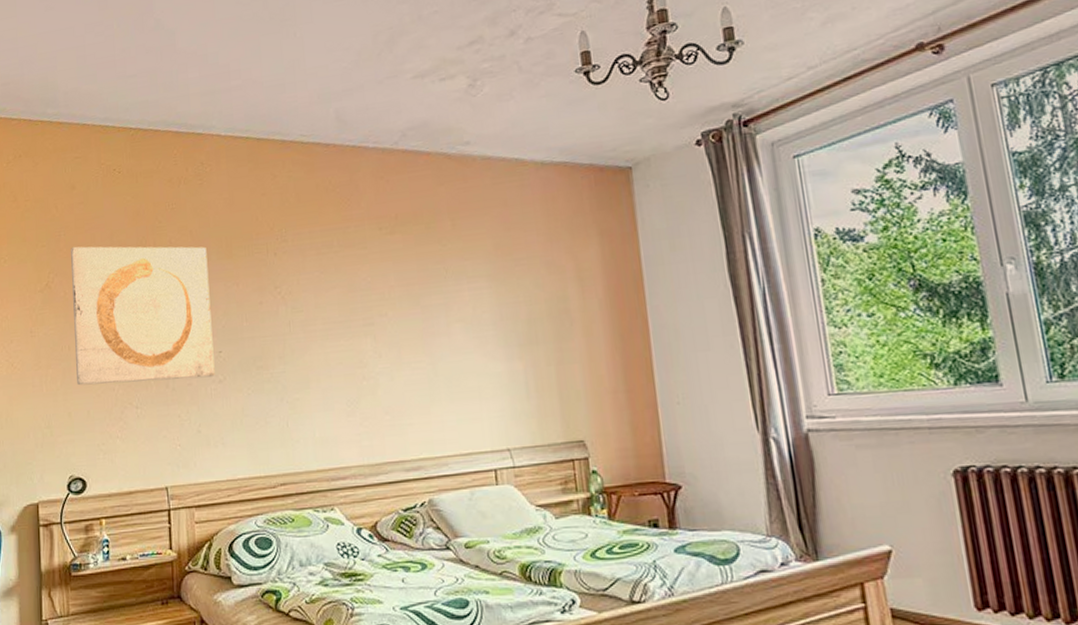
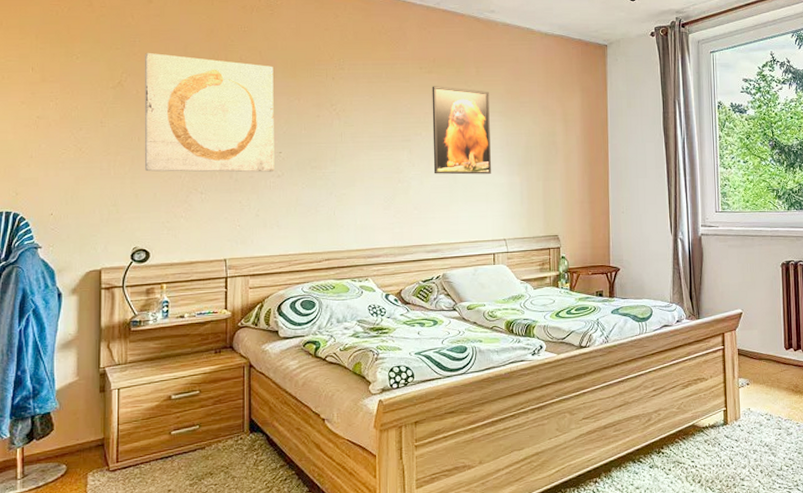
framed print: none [396,249,483,366] -> present [432,86,491,175]

